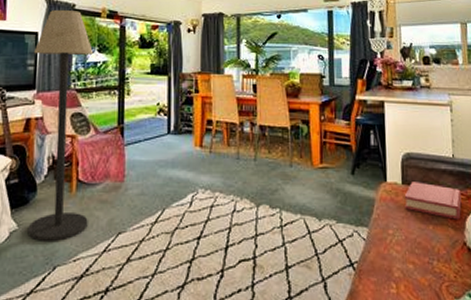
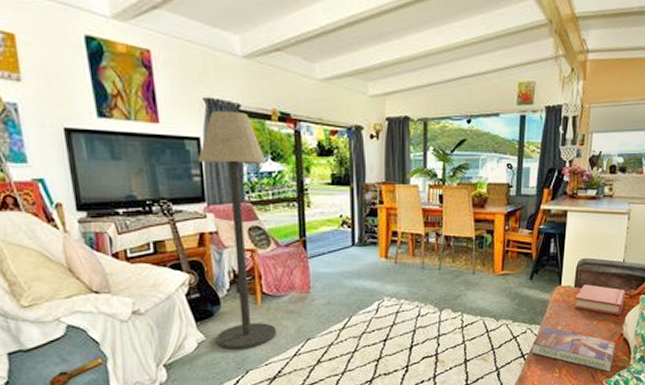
textbook: none [361,229,460,290] -> present [532,326,616,372]

